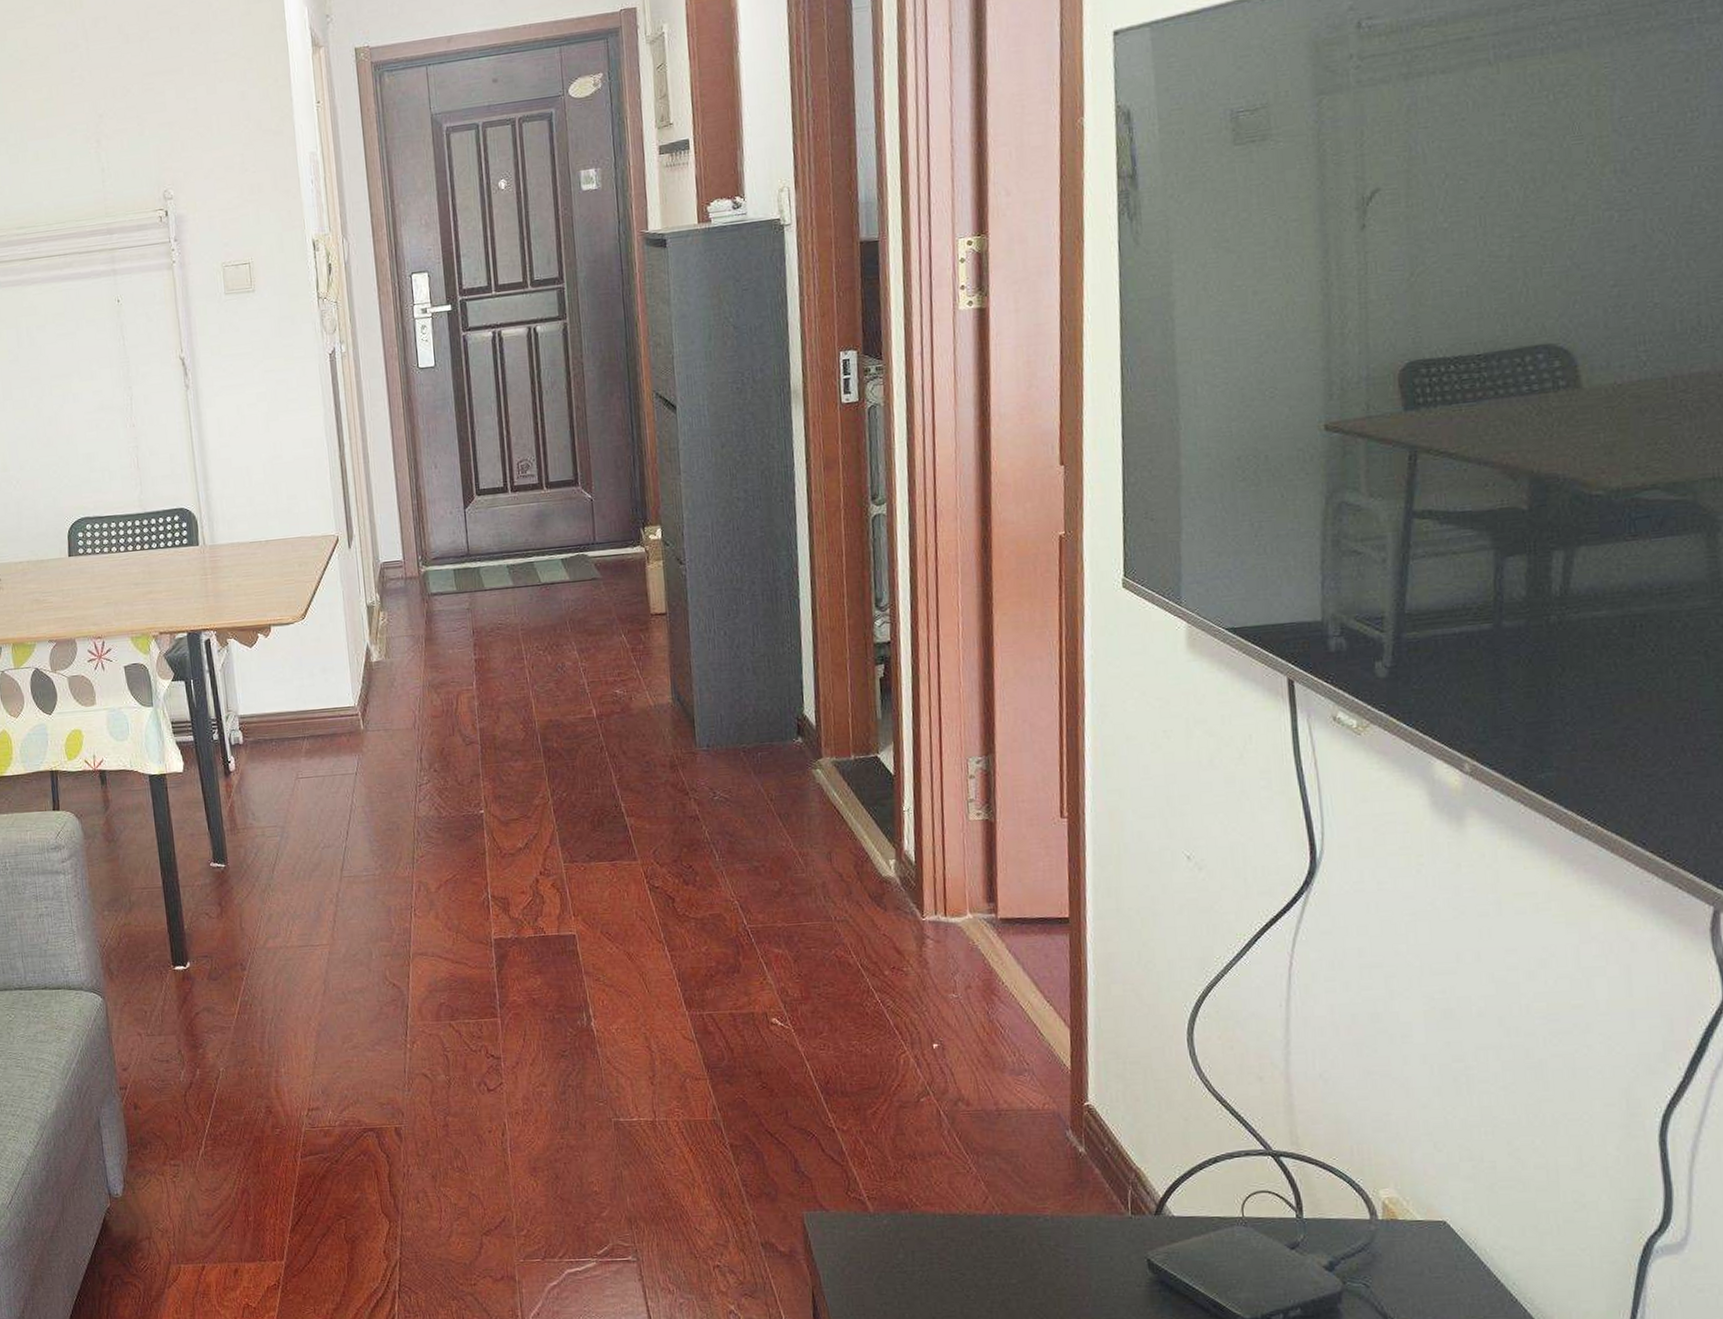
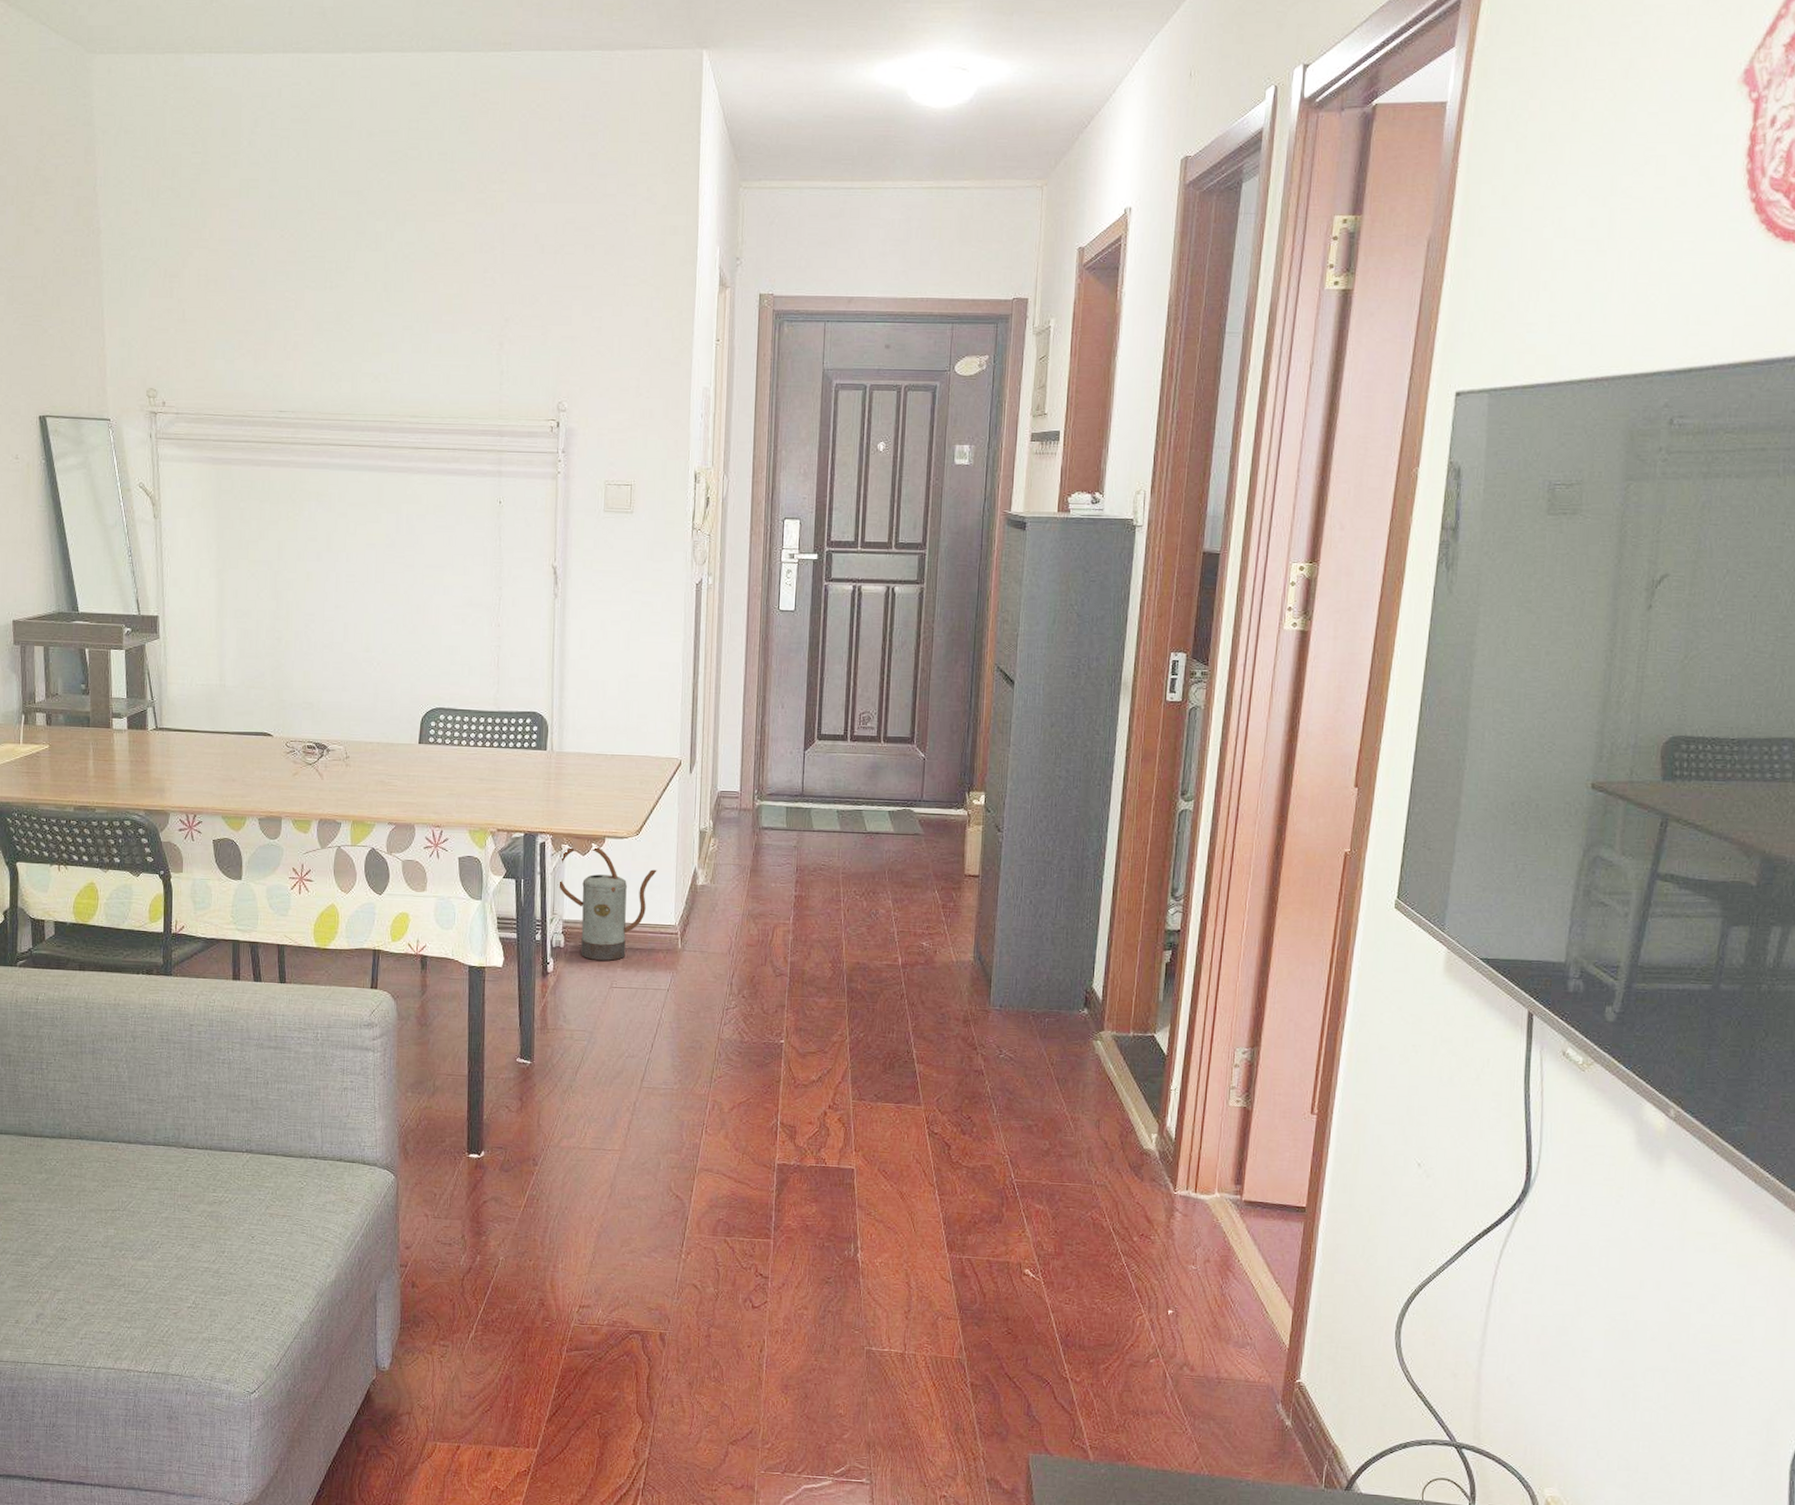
watering can: none [227,636,329,753] -> present [557,846,657,961]

